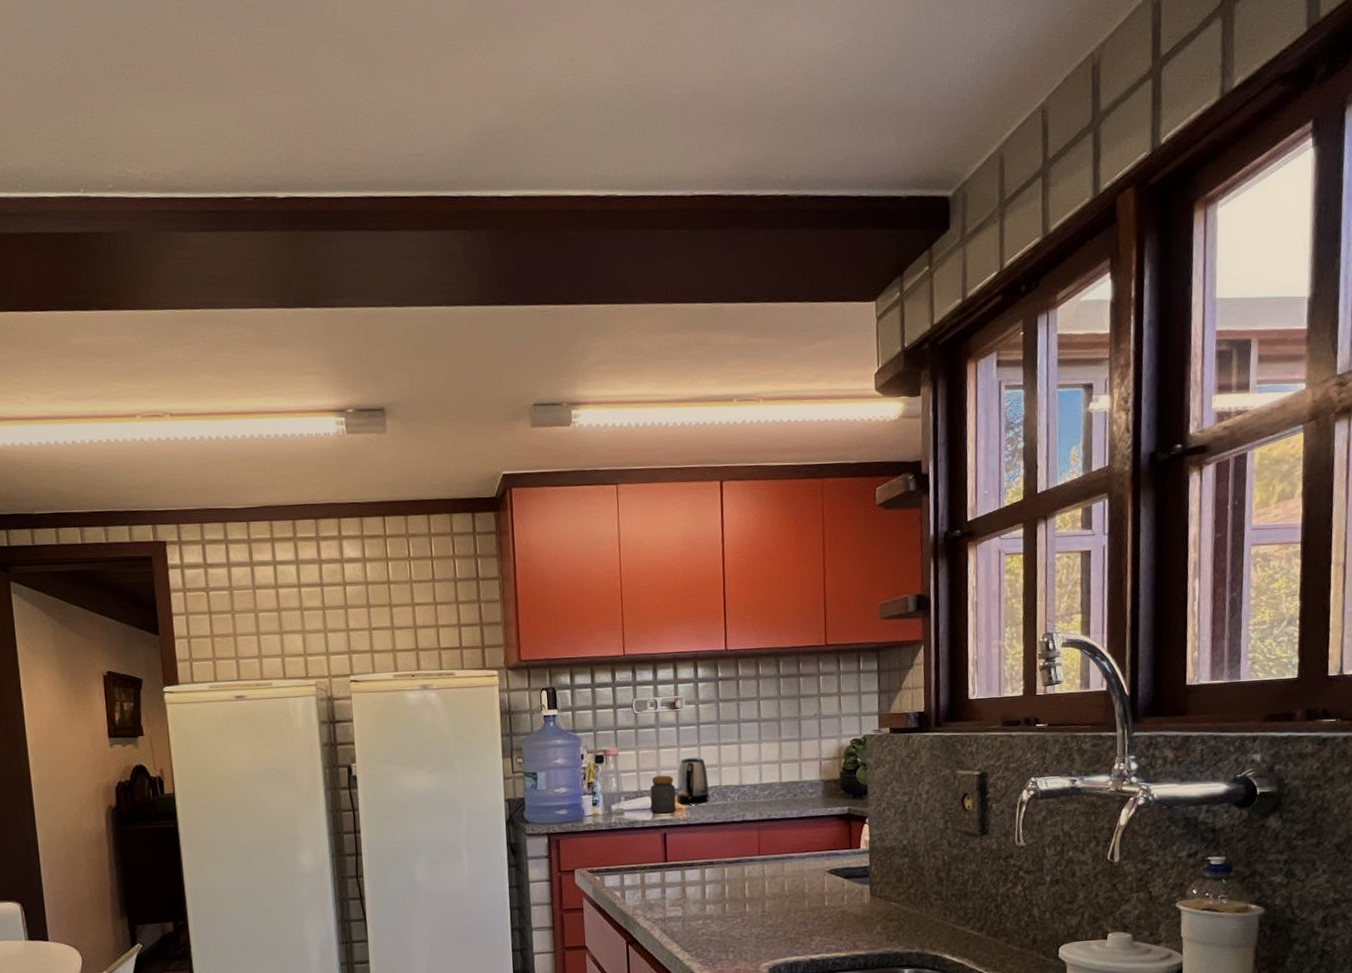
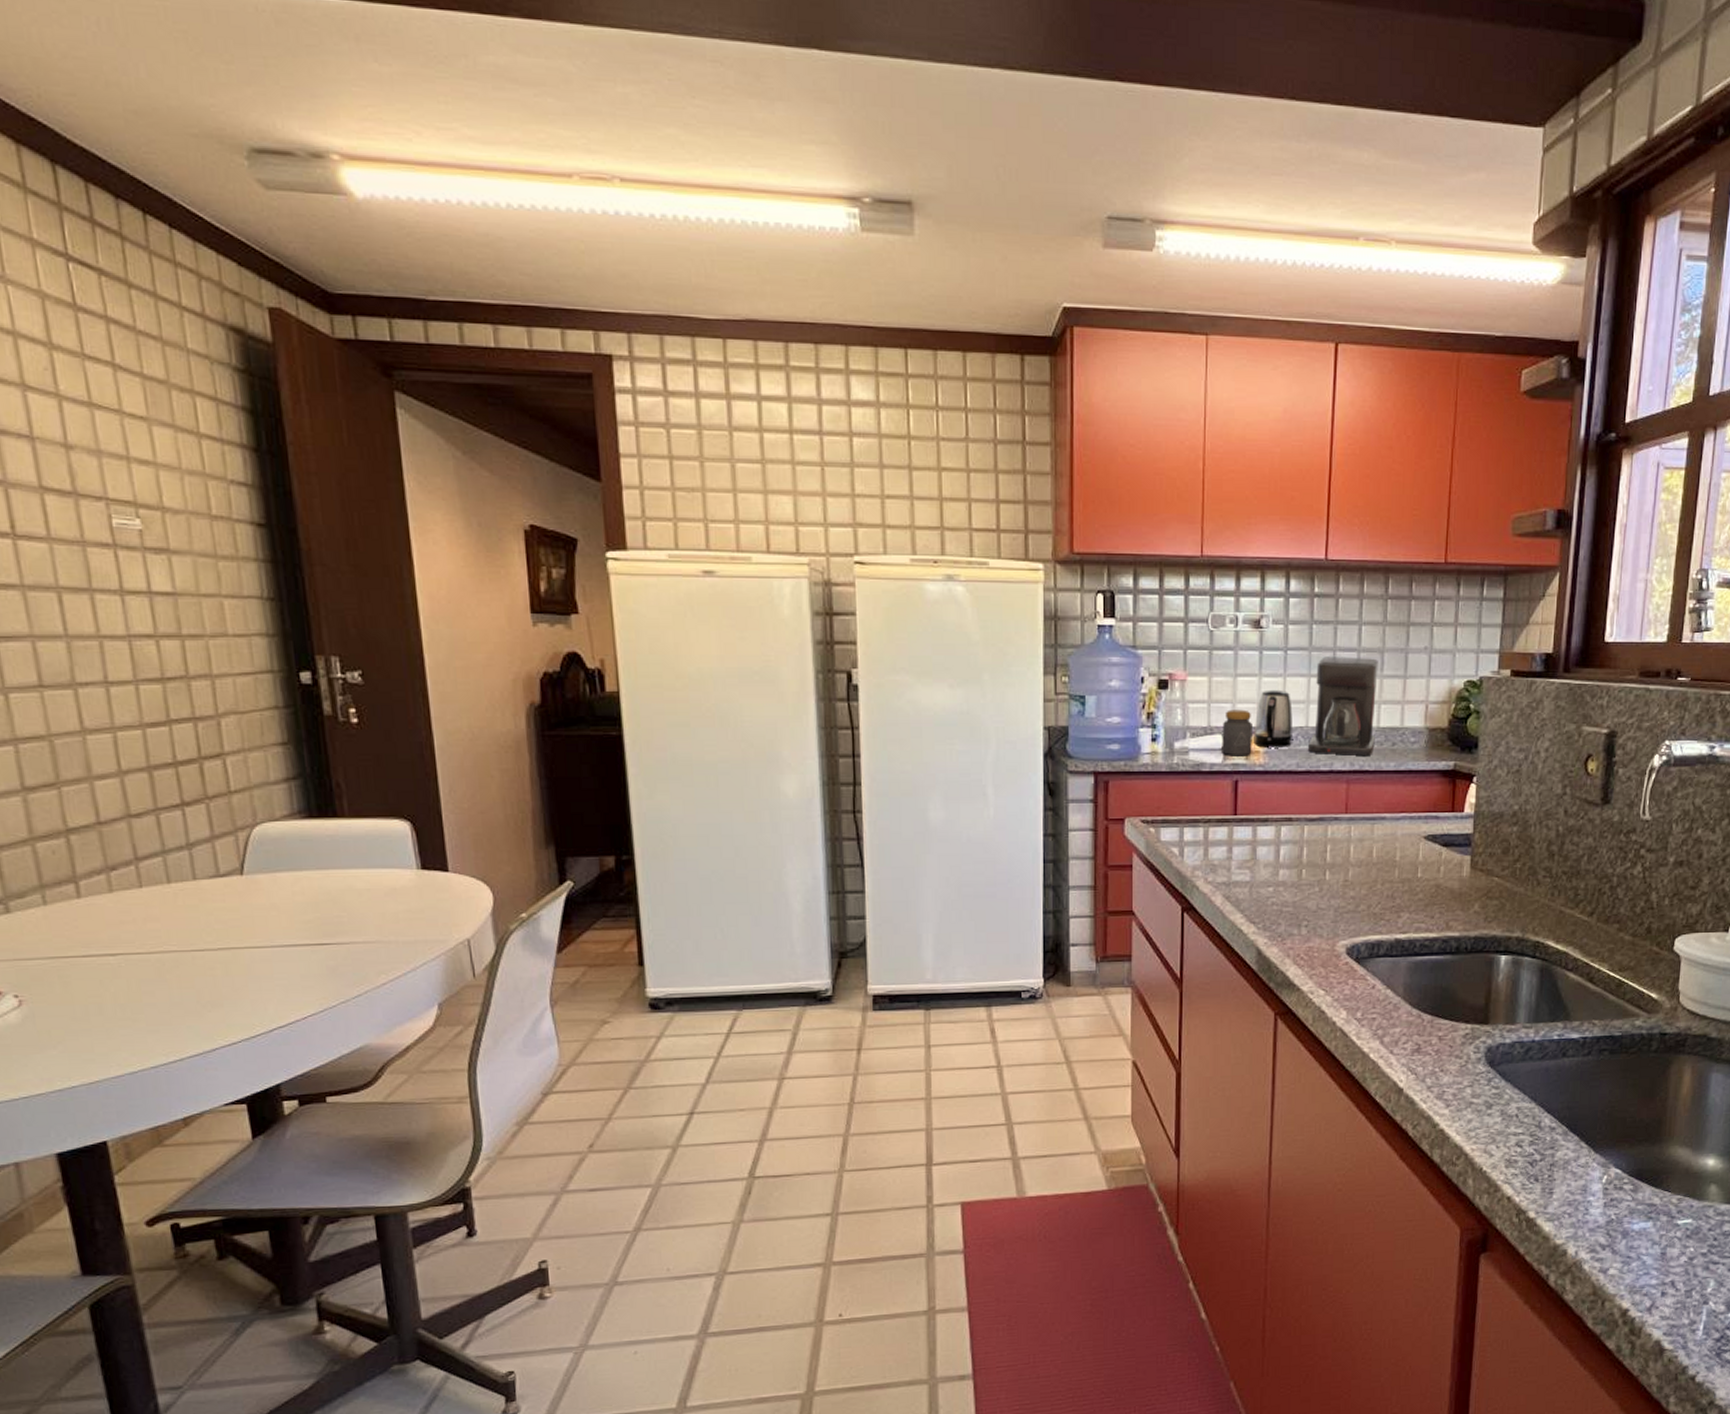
coffee maker: none [722,726,779,808] -> present [1307,656,1378,757]

